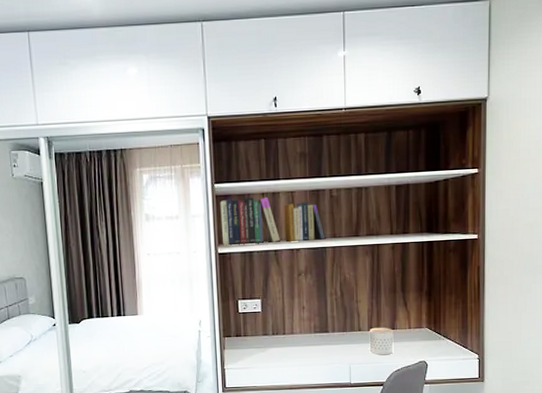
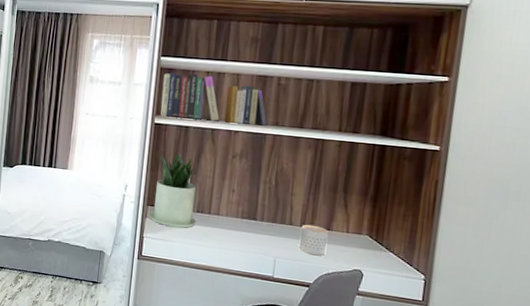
planter: none [227,279,274,354] -> present [149,153,198,228]

